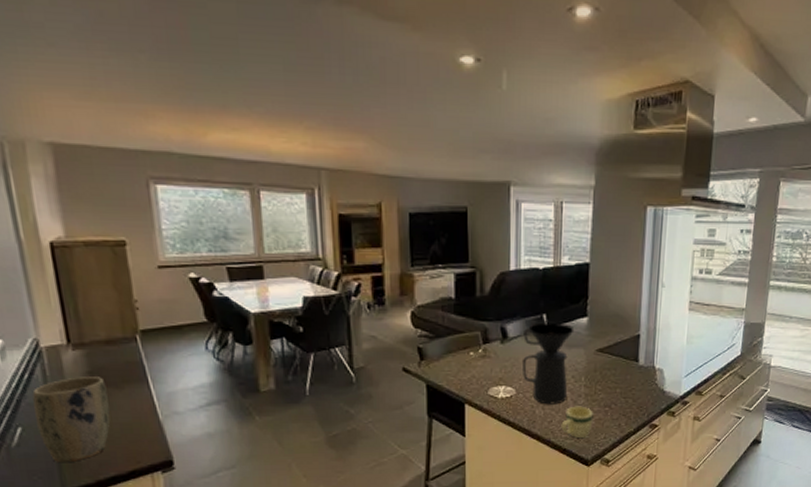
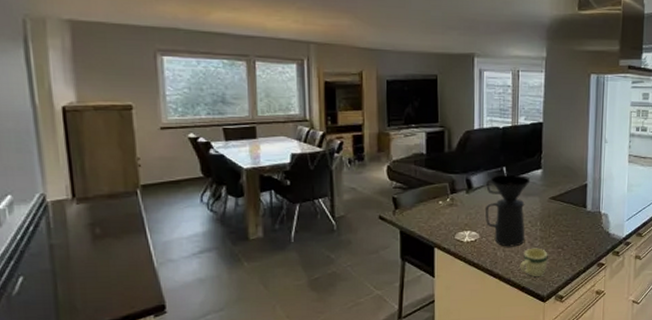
plant pot: present [32,377,111,463] -> none [36,228,109,310]

